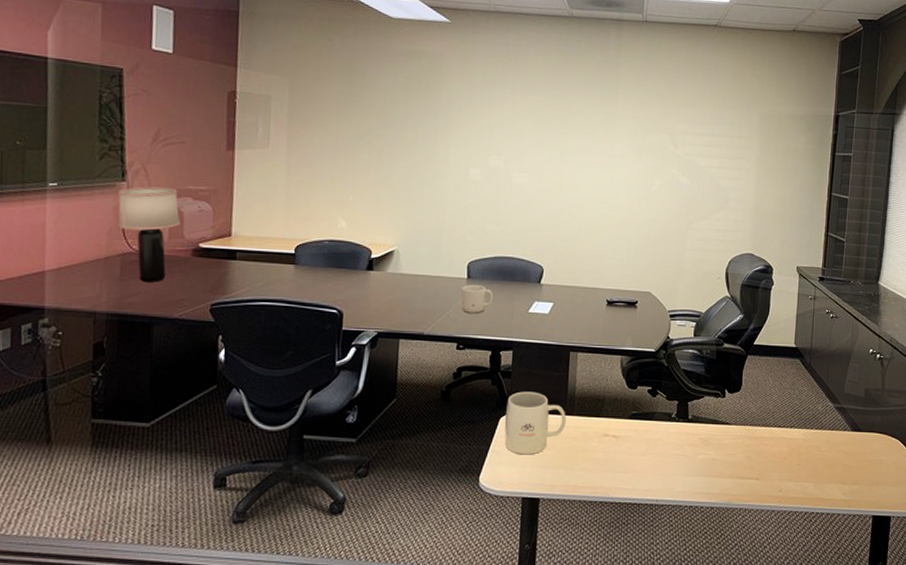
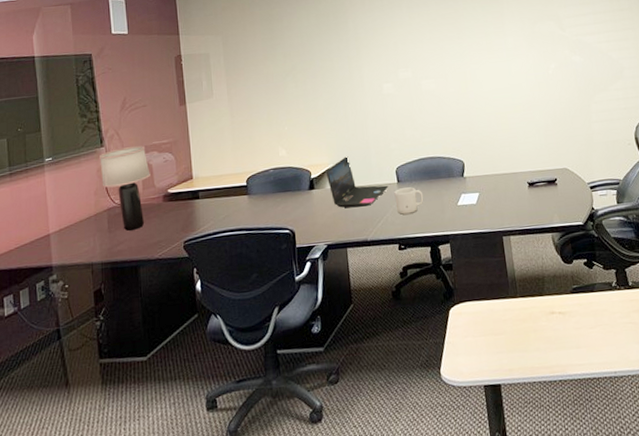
laptop: none [388,241,457,298] -> present [325,156,389,208]
mug: present [504,391,566,455] -> none [453,279,512,343]

